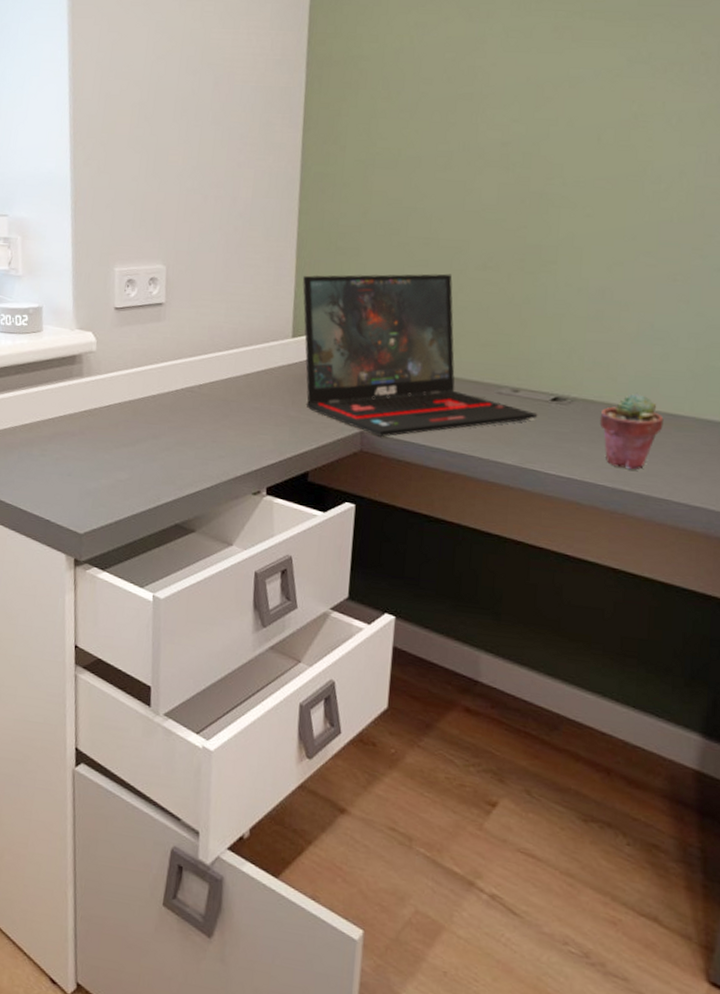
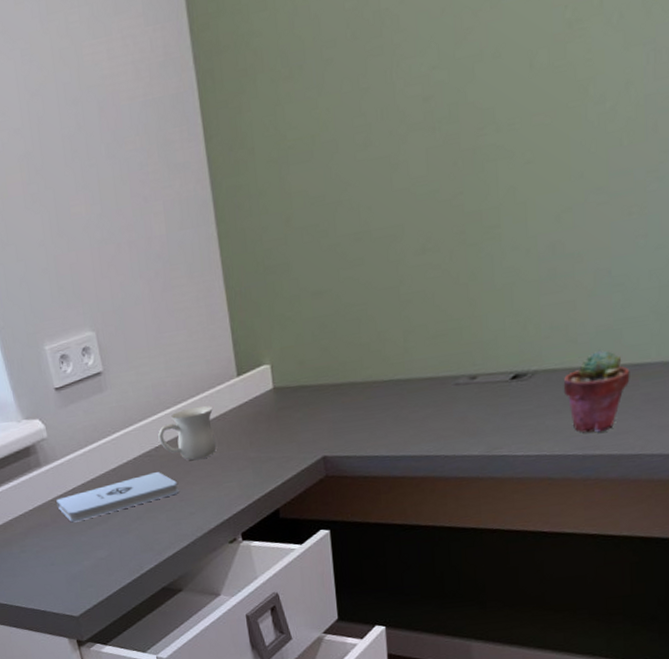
notepad: none [88,407,214,439] -> present [56,471,179,523]
mug: none [204,355,263,407] -> present [158,406,217,461]
laptop: present [302,273,538,437] -> none [235,267,499,458]

